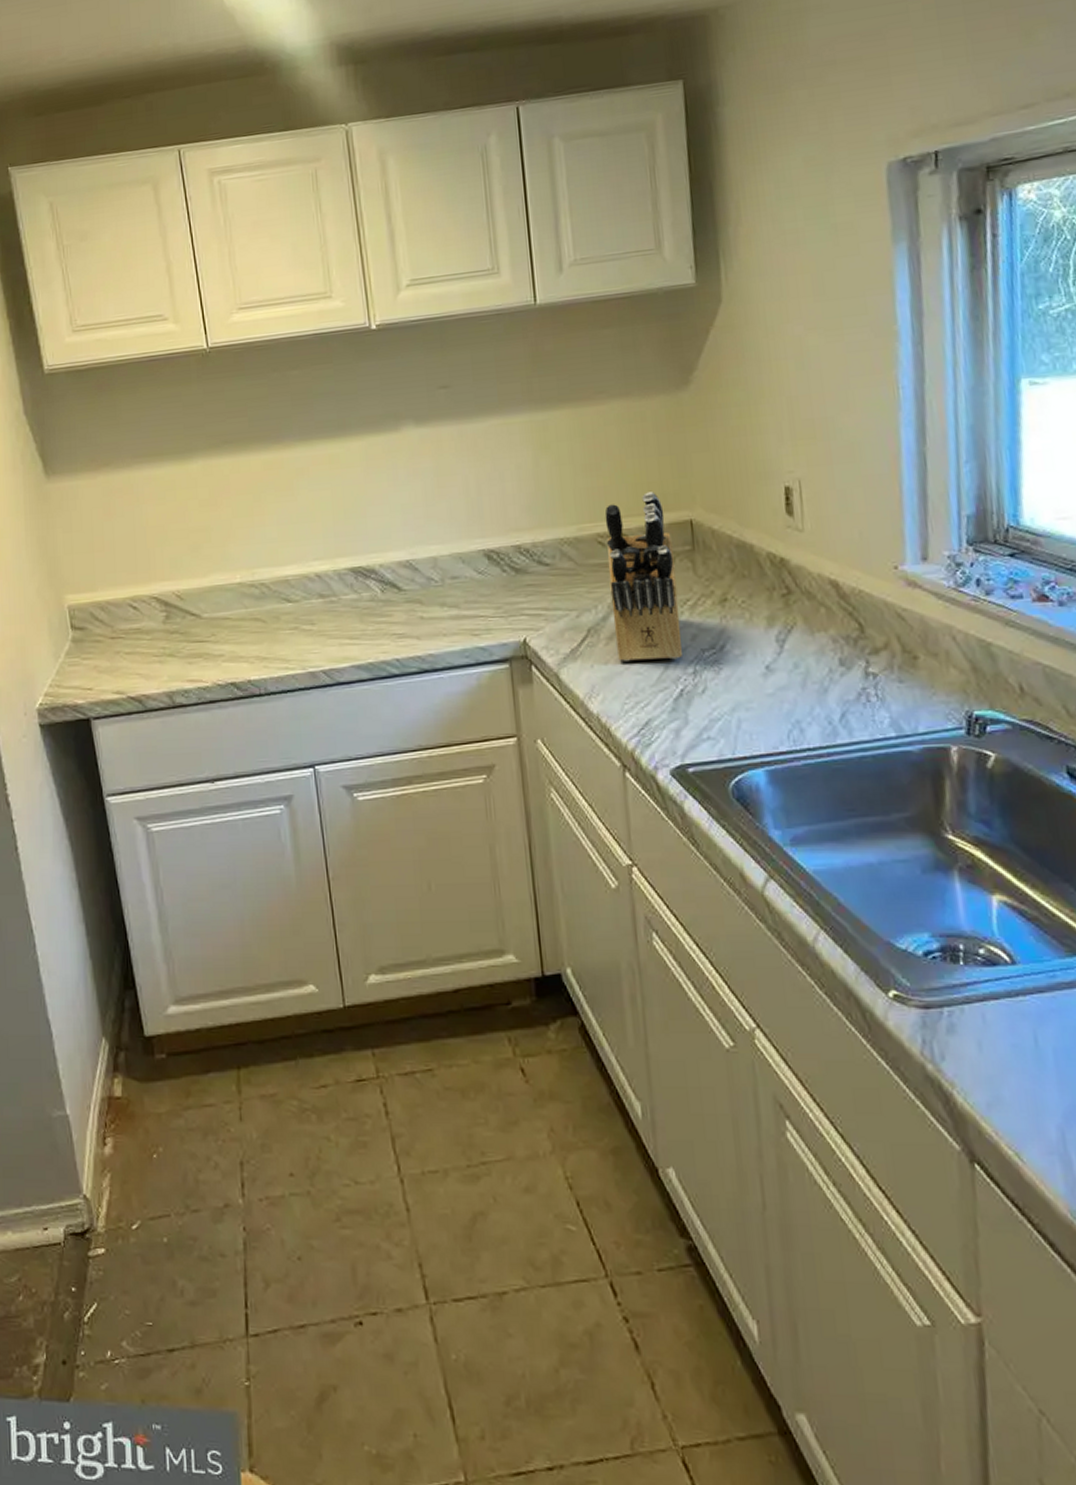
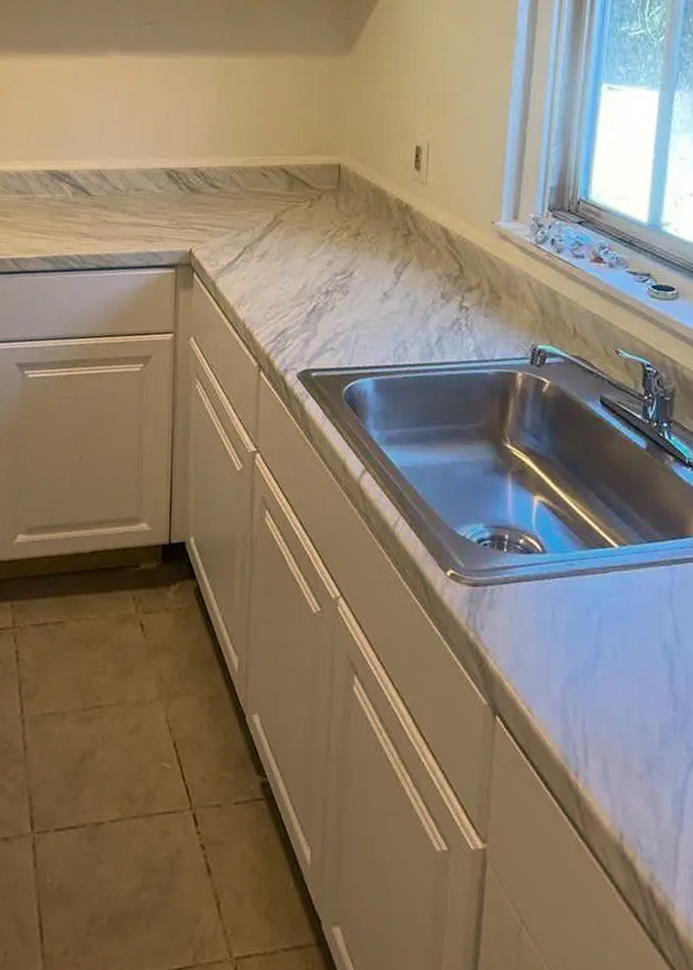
knife block: present [604,492,682,663] -> none [266,136,322,280]

